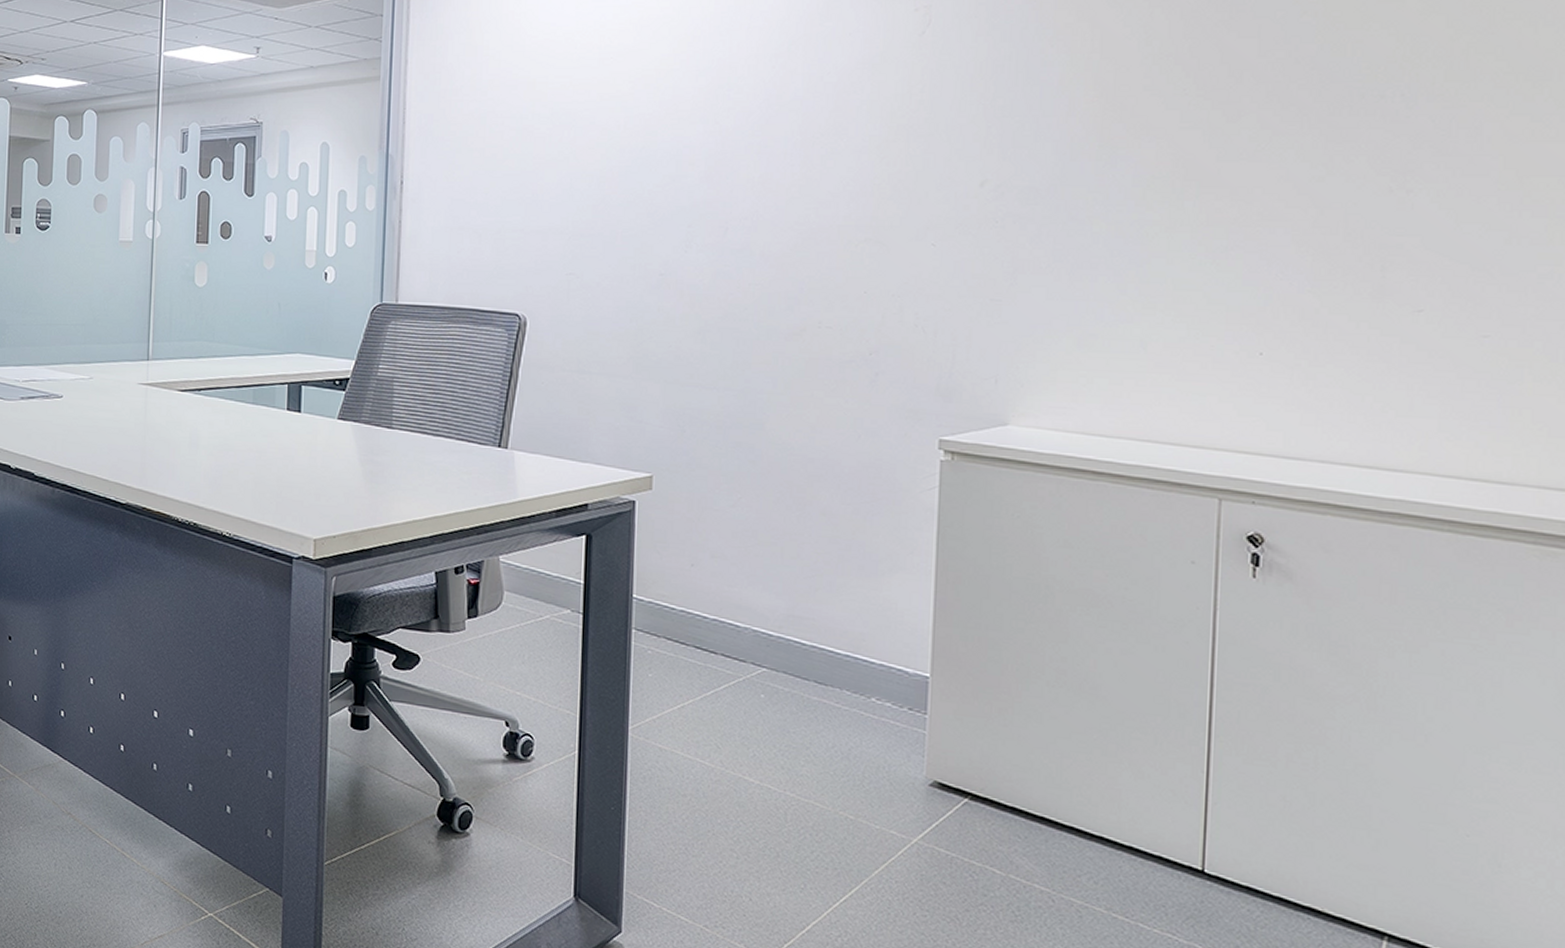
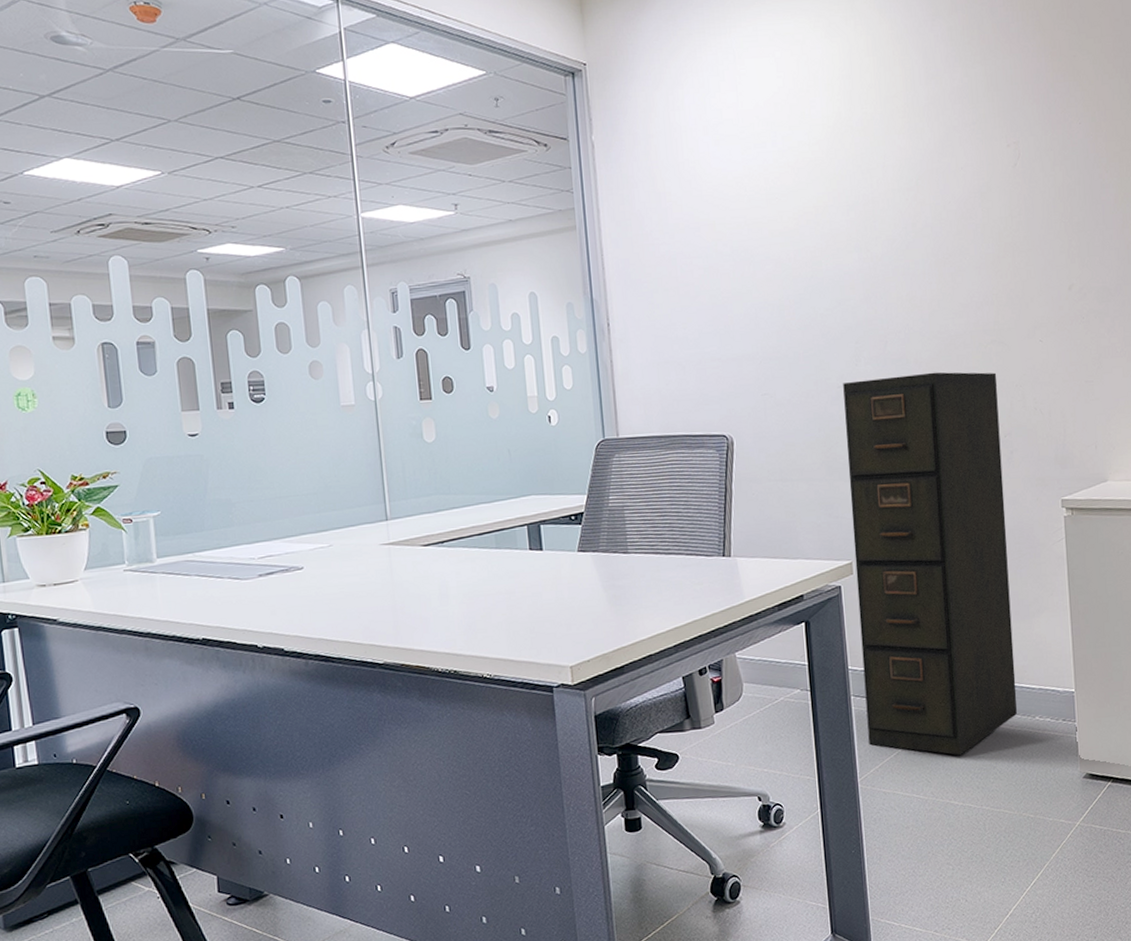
filing cabinet: none [648,269,868,724] -> present [843,372,1017,755]

